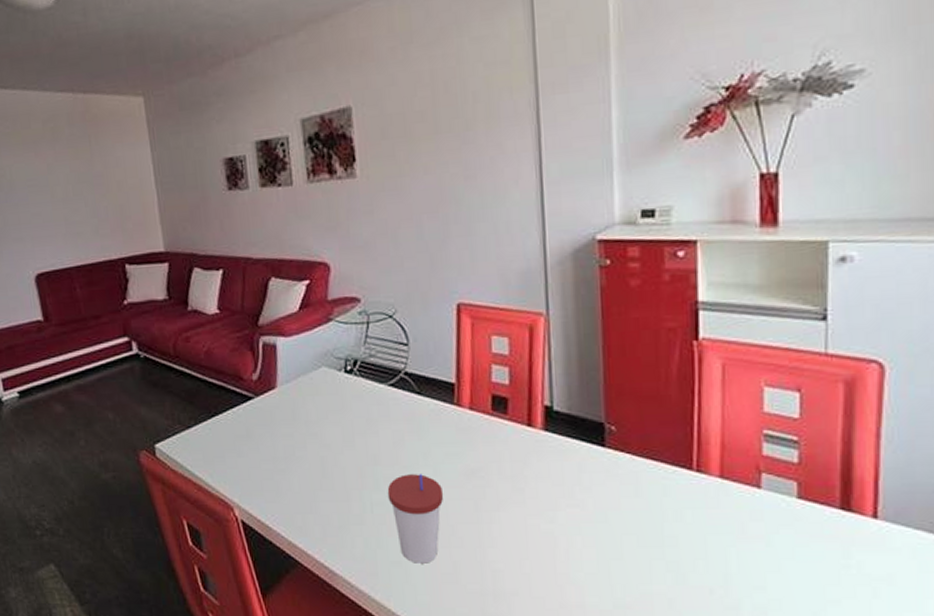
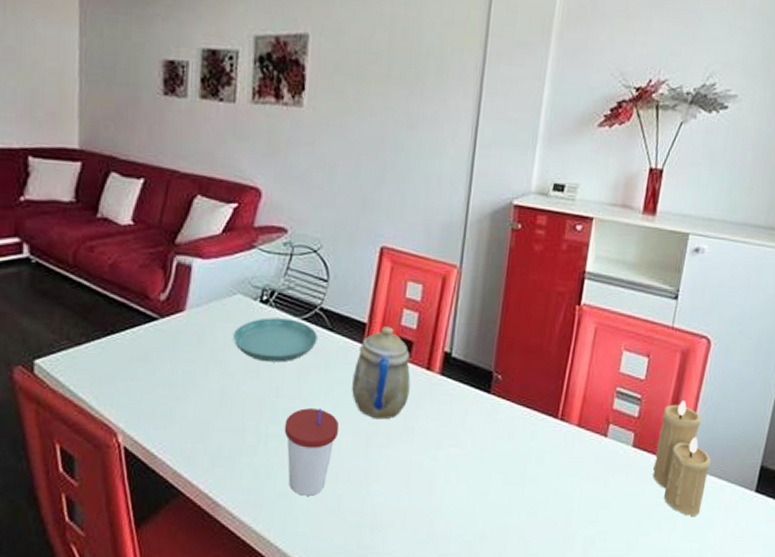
saucer: none [324,386,407,431] -> present [233,317,318,363]
teapot: none [449,384,513,482] -> present [352,326,411,420]
candle: none [831,439,913,580] -> present [652,400,711,516]

